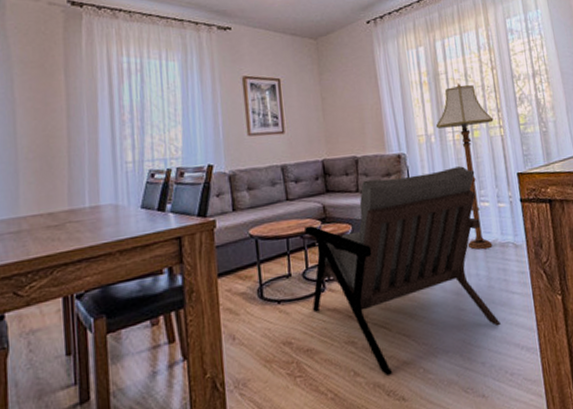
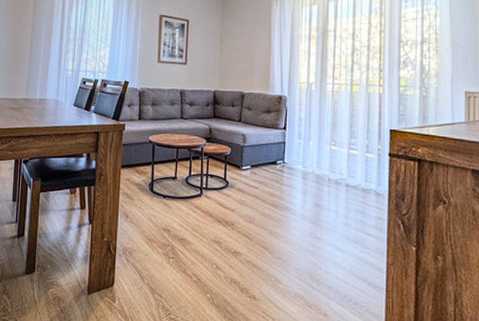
armchair: present [304,166,501,376] -> none [189,113,352,276]
floor lamp: present [435,82,494,250] -> none [318,41,374,192]

